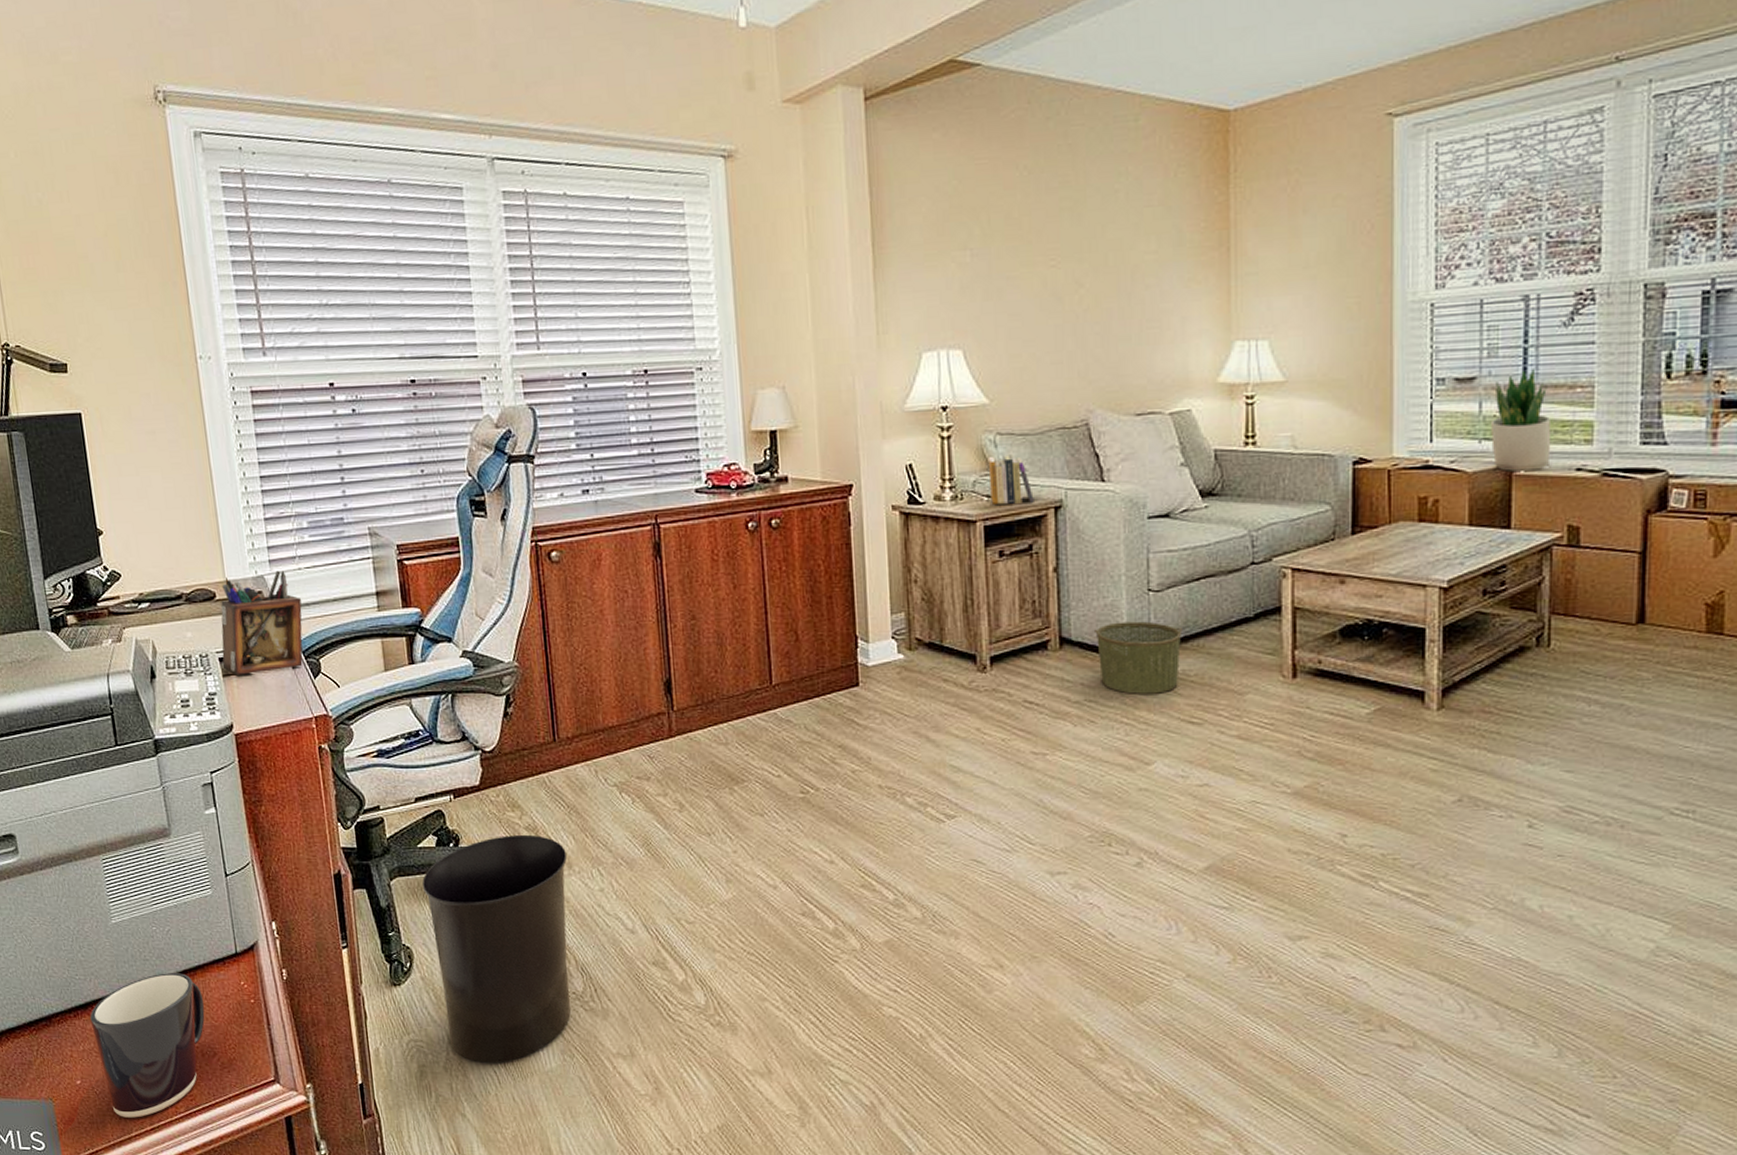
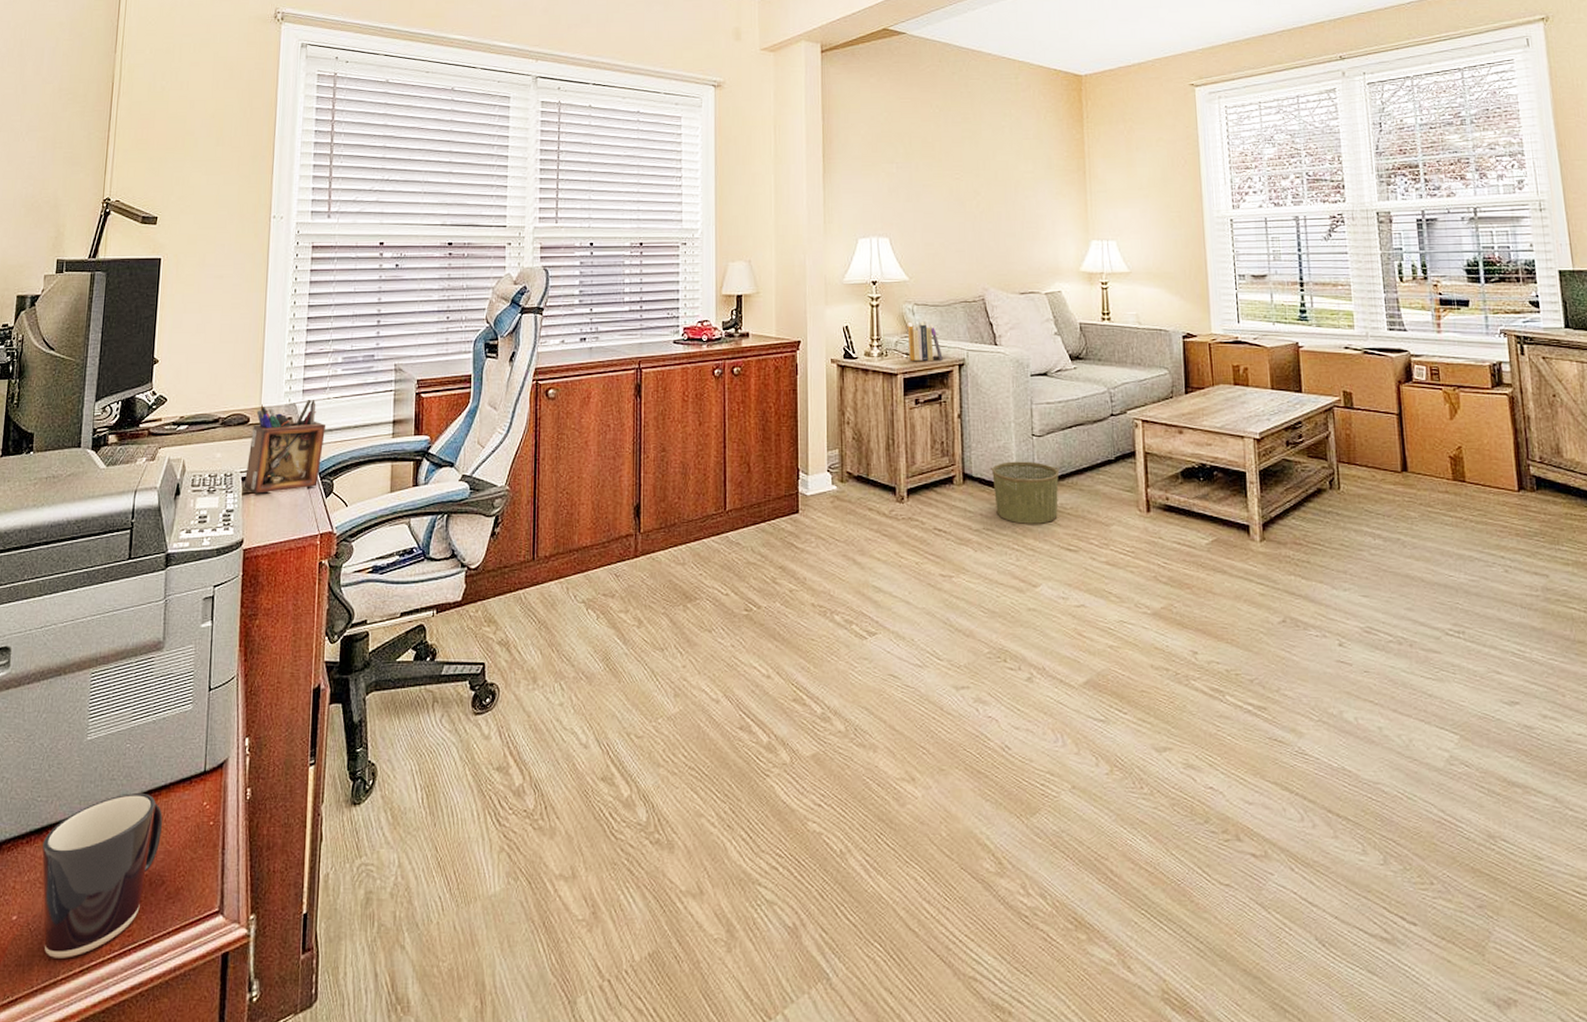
waste bin: present [422,834,571,1063] -> none [395,649,532,888]
planter: present [1491,369,1552,471] -> none [1281,271,1325,348]

